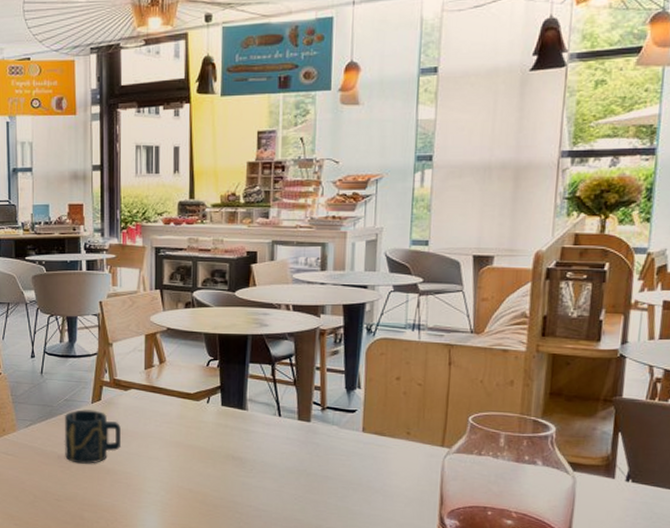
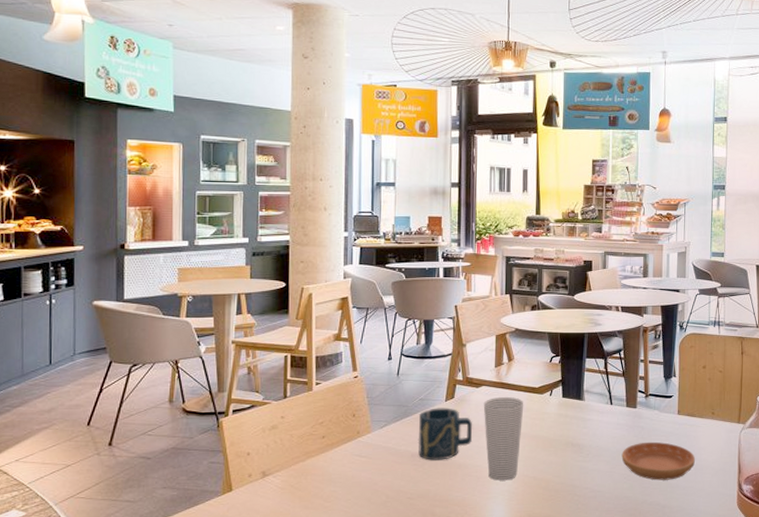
cup: none [132,402,178,491] -> present [483,397,524,481]
saucer: none [291,460,383,506] -> present [621,441,695,480]

